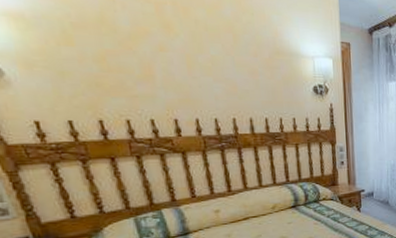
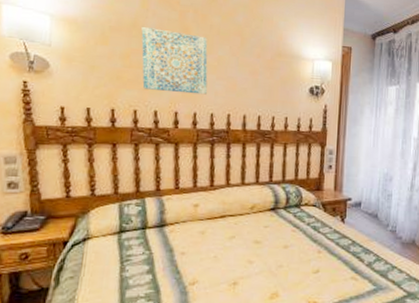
wall art: none [112,21,207,99] -> present [141,26,208,95]

